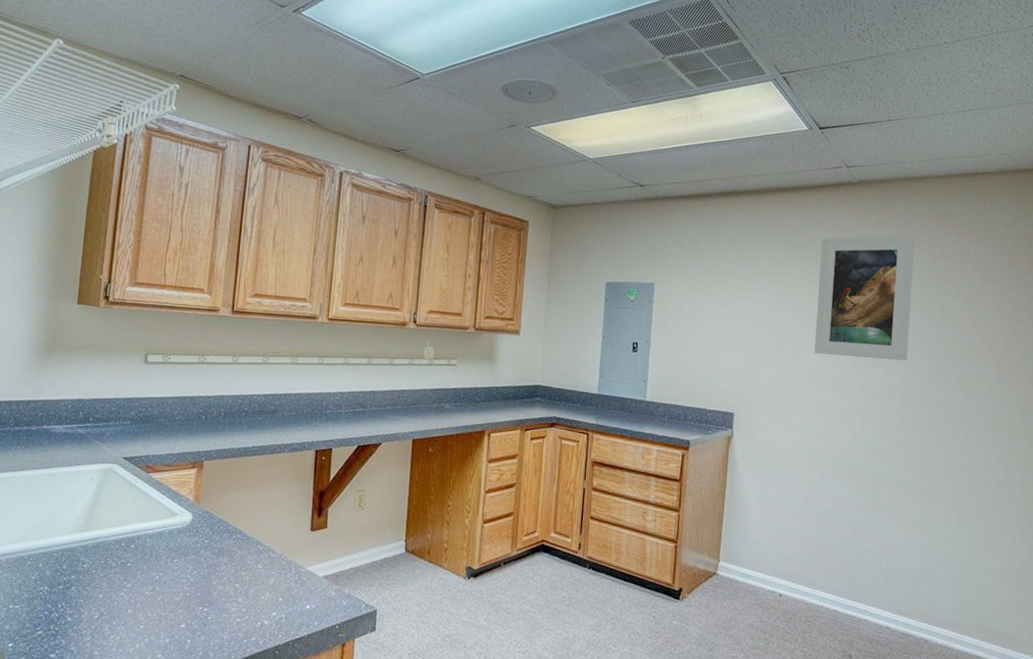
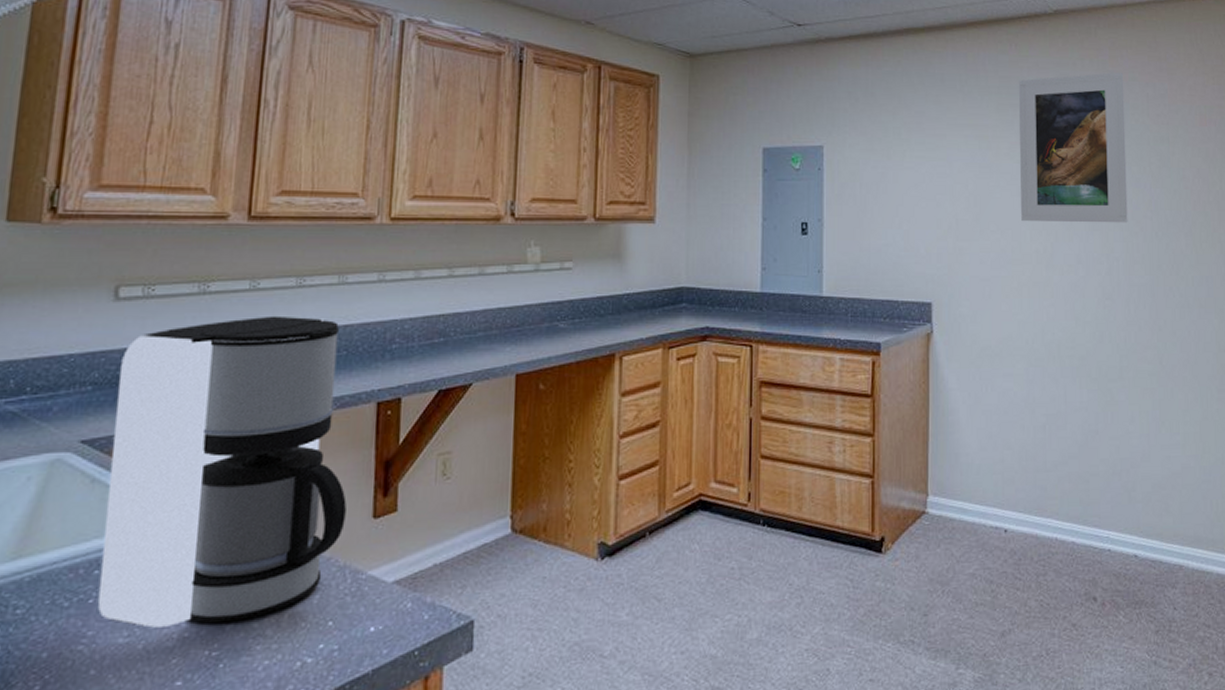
coffee maker: none [133,382,293,590] -> present [97,315,347,628]

